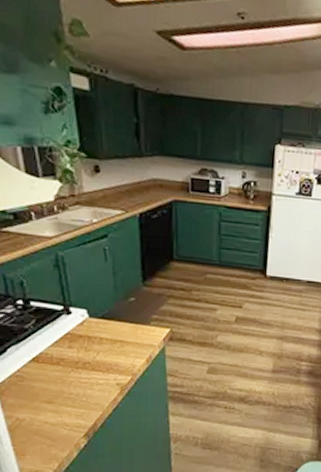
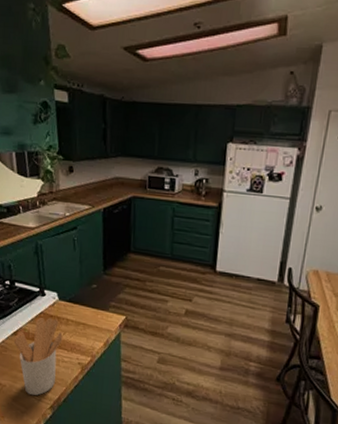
utensil holder: none [32,338,96,425] -> present [13,317,63,396]

